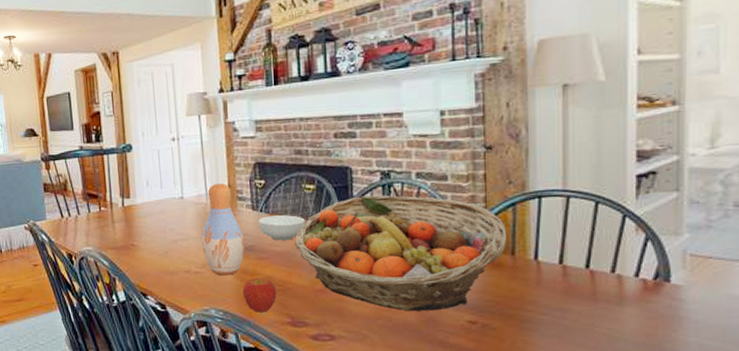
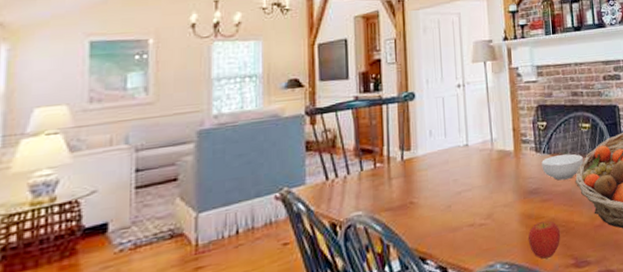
vase: present [202,183,245,276] -> none [487,127,530,224]

